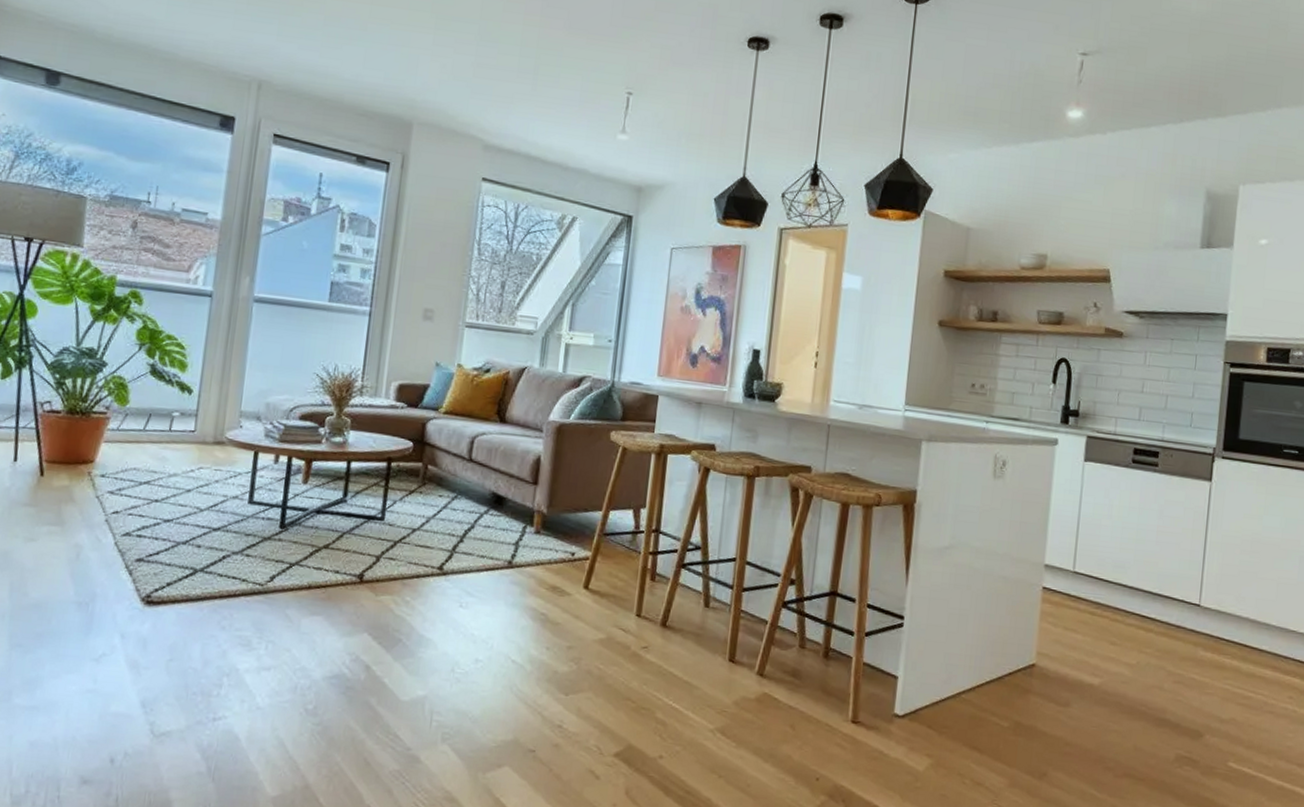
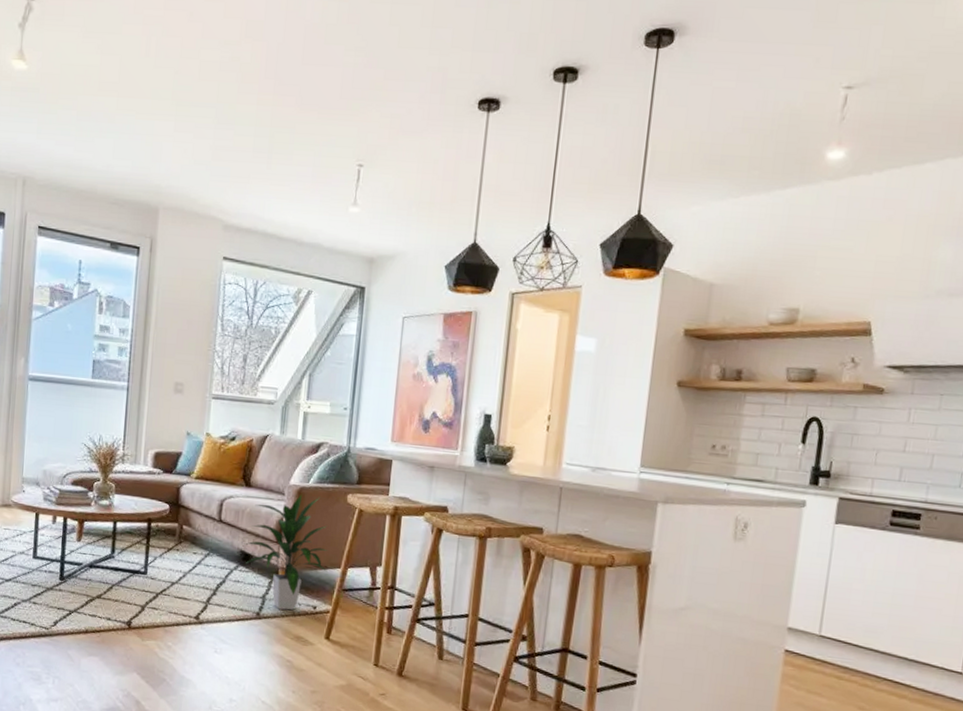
indoor plant: none [496,431,589,558] -> present [244,494,328,610]

